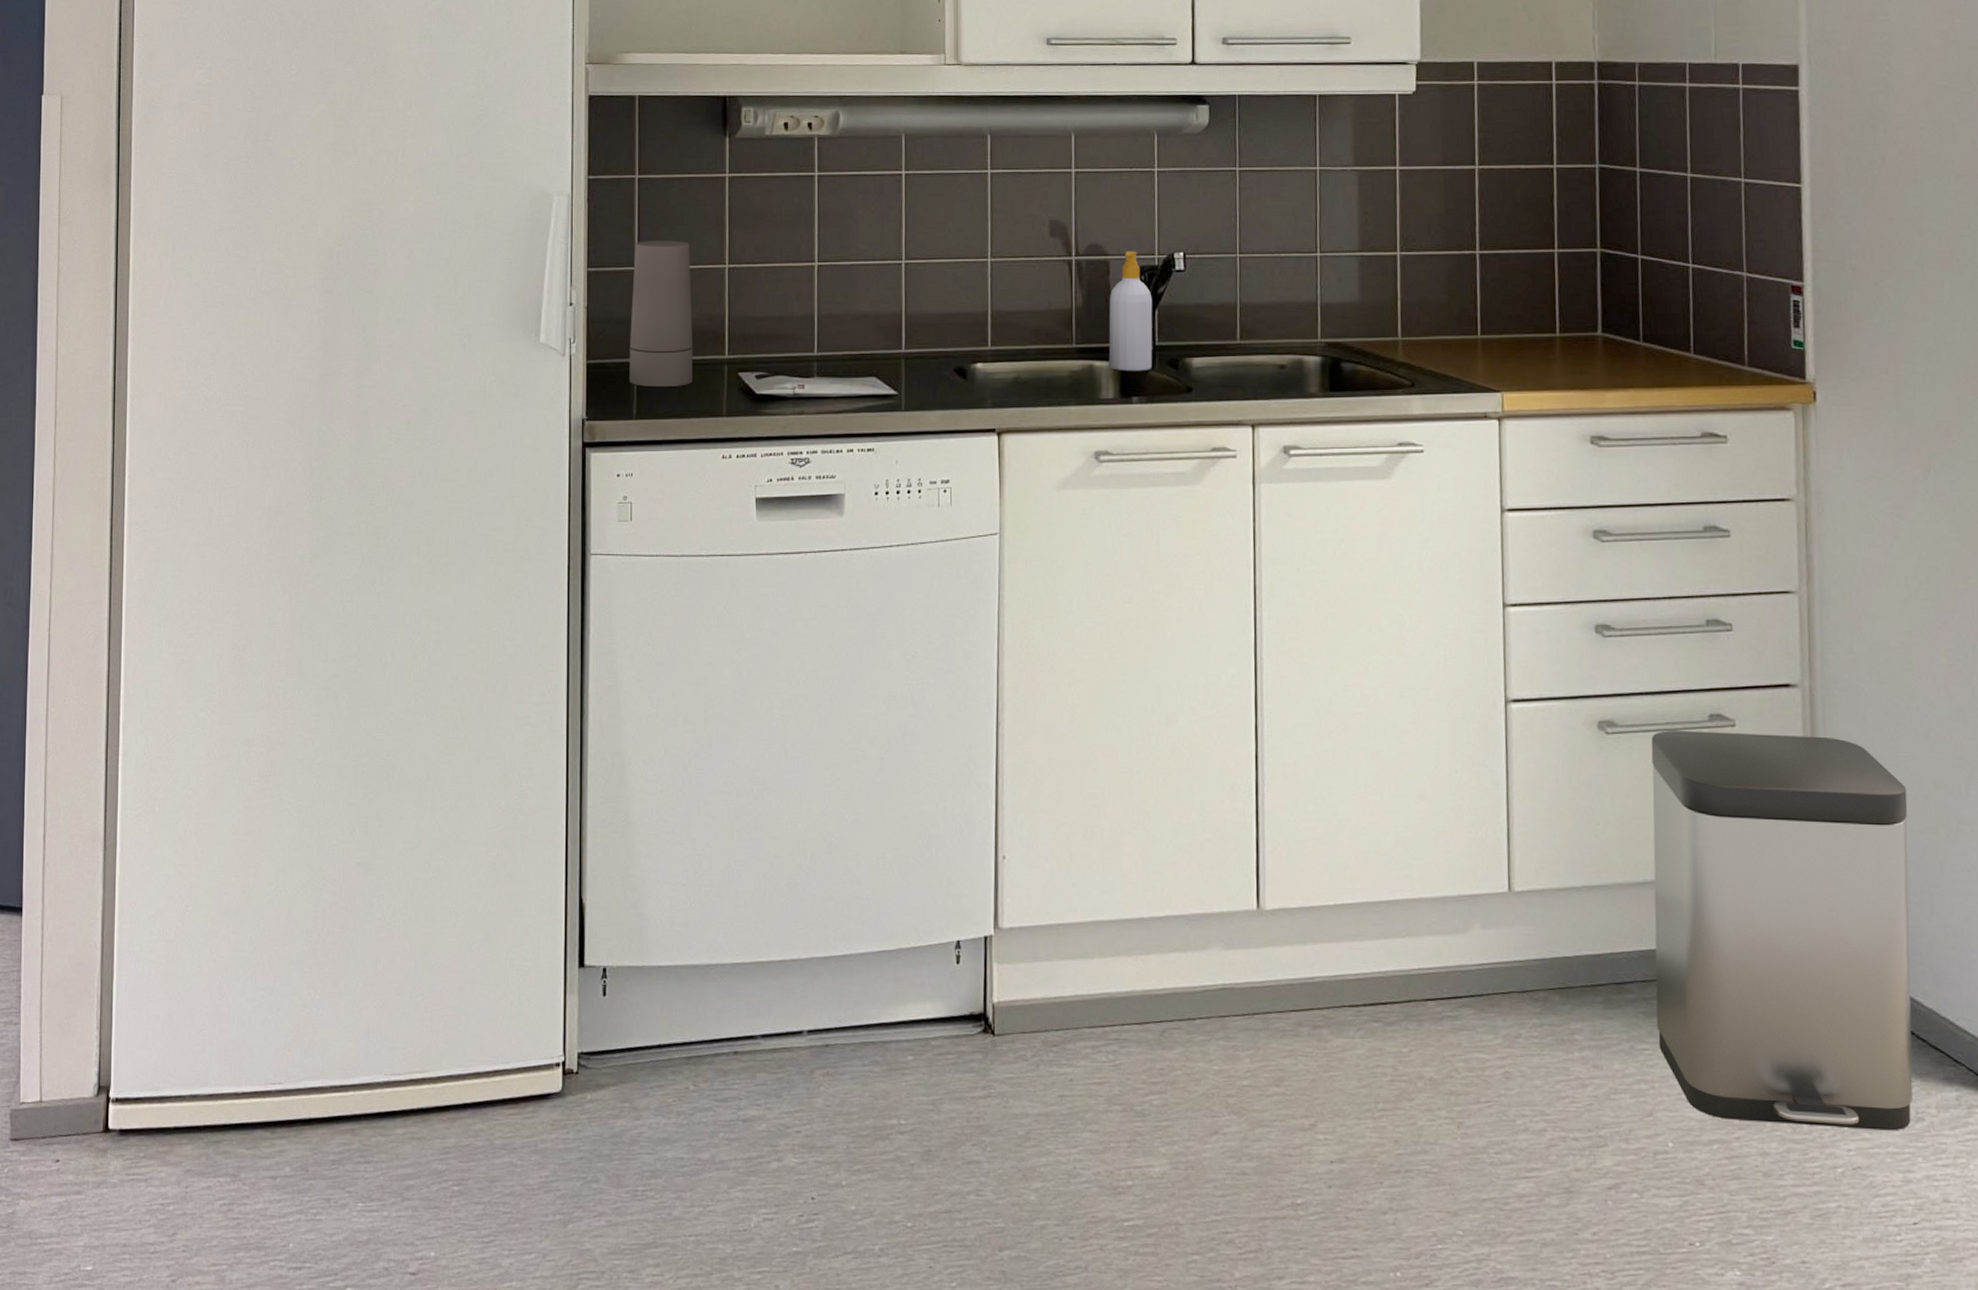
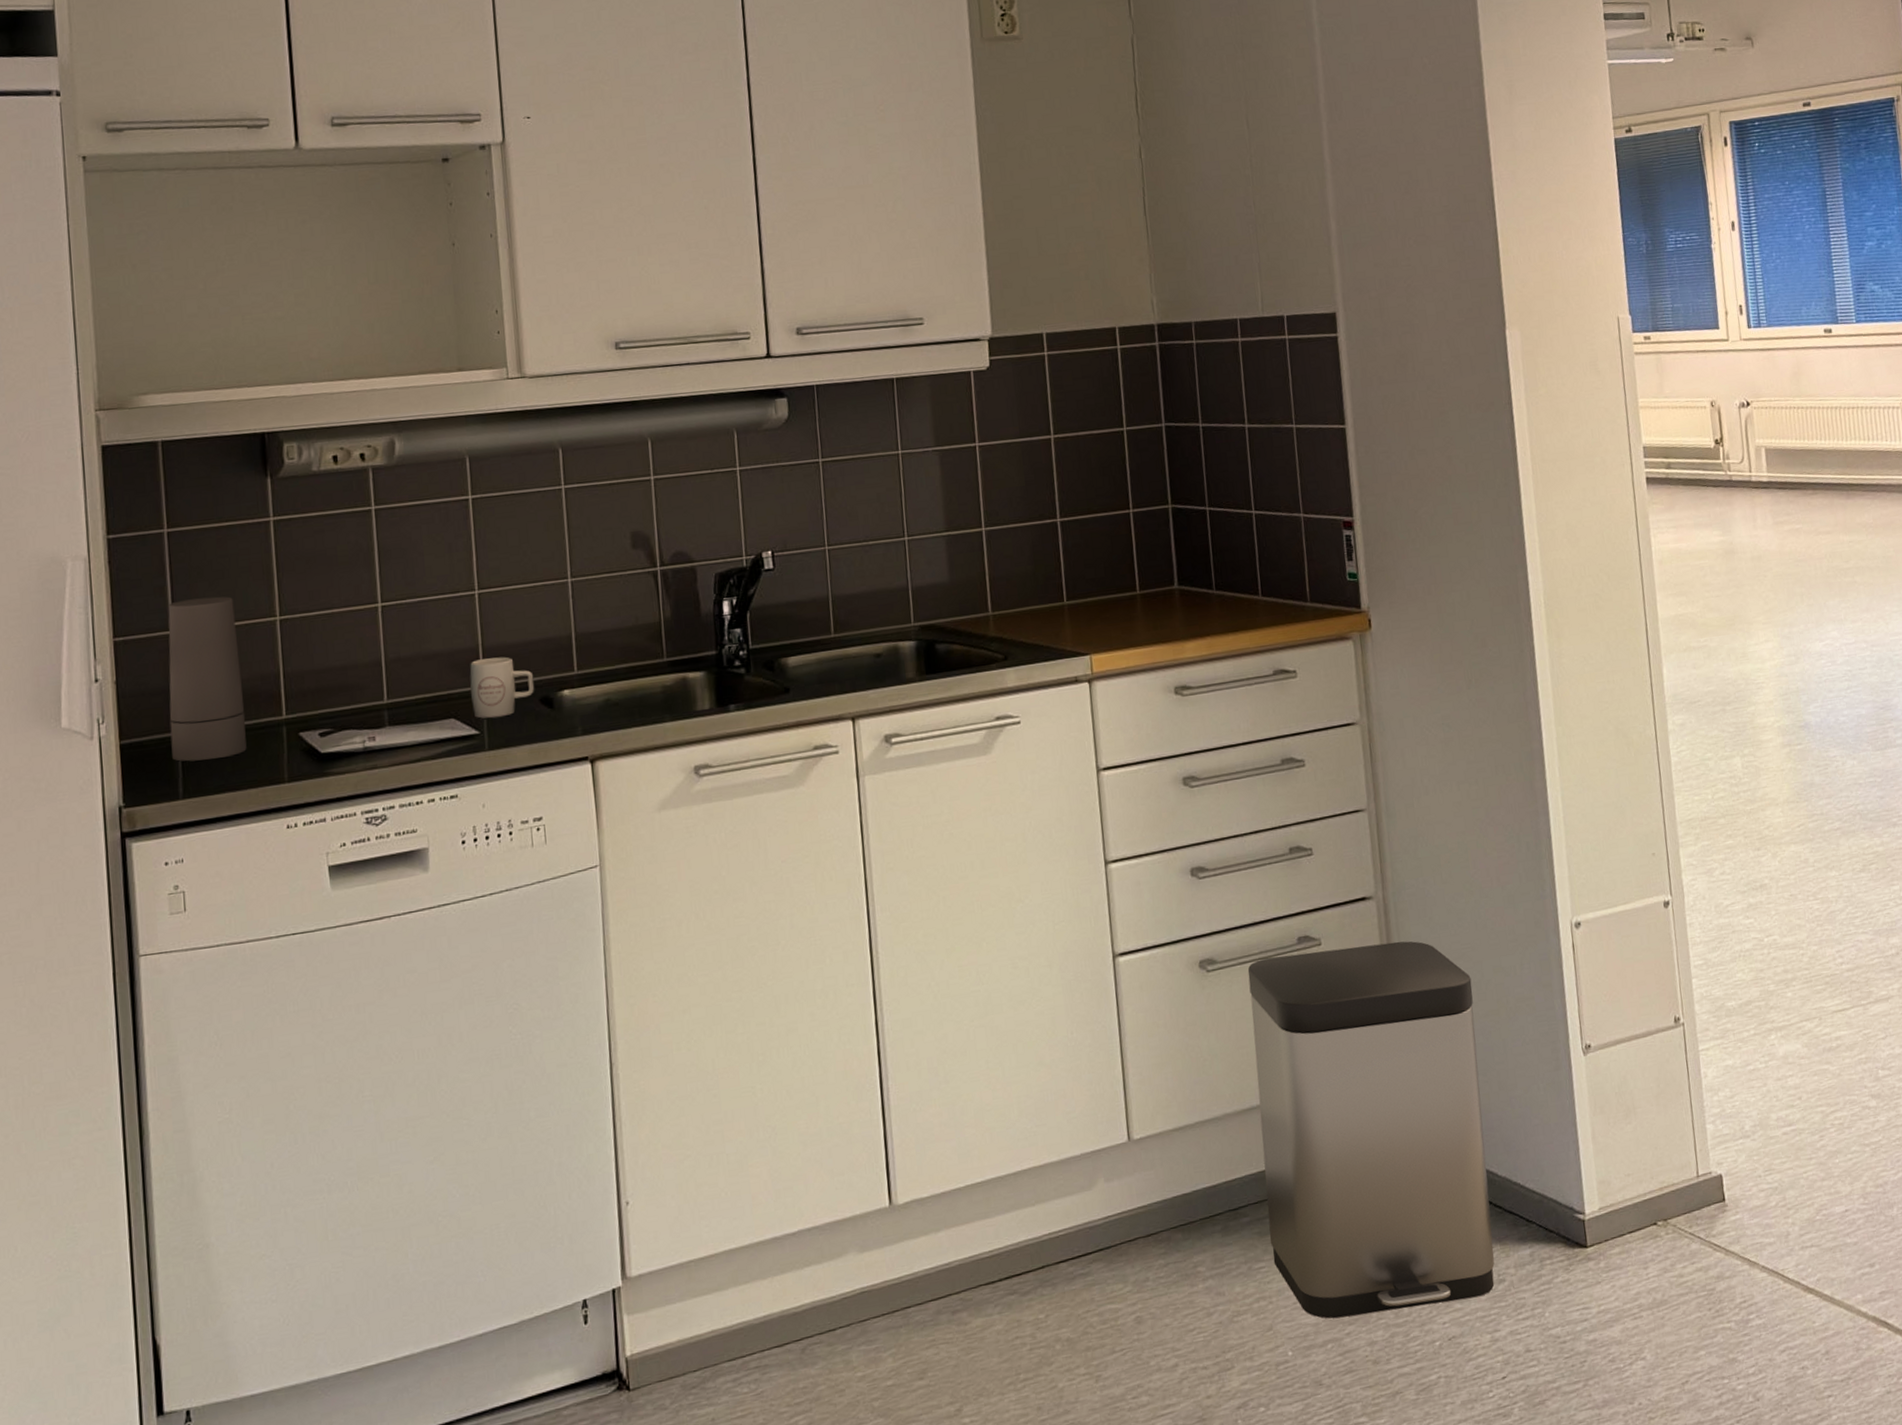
mug: none [891,325,951,382] -> present [469,656,535,719]
soap bottle: present [1108,251,1153,372] -> none [698,554,748,680]

